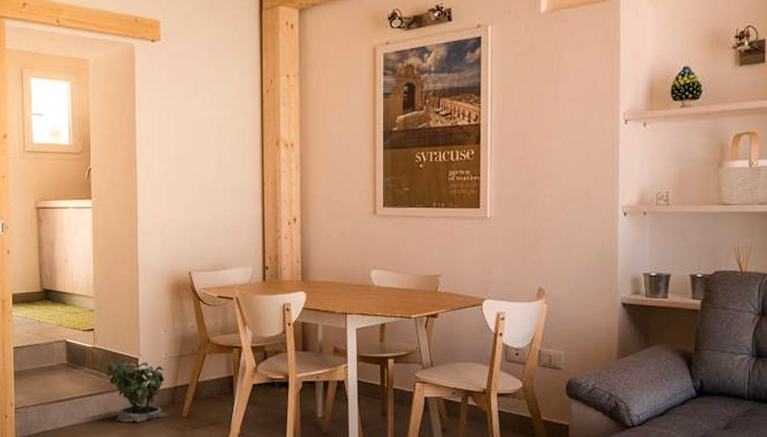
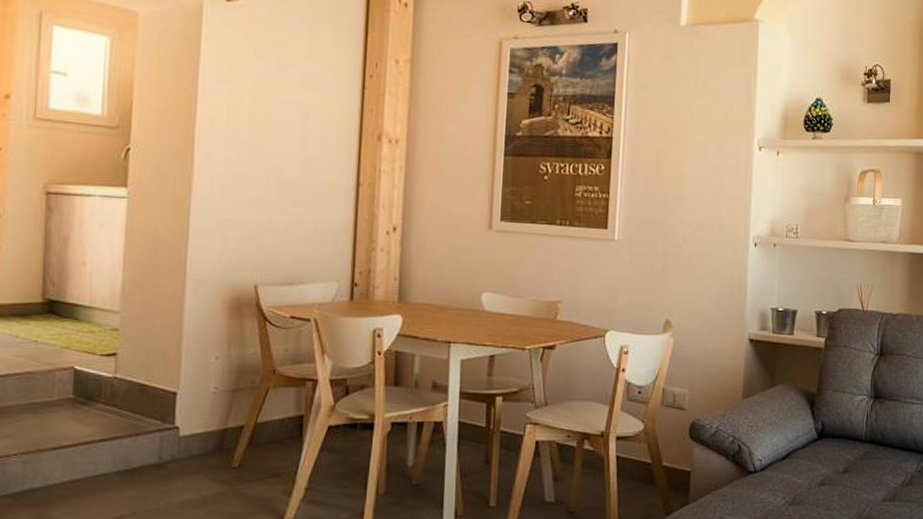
potted plant: present [105,354,169,423] -> none [127,387,214,476]

